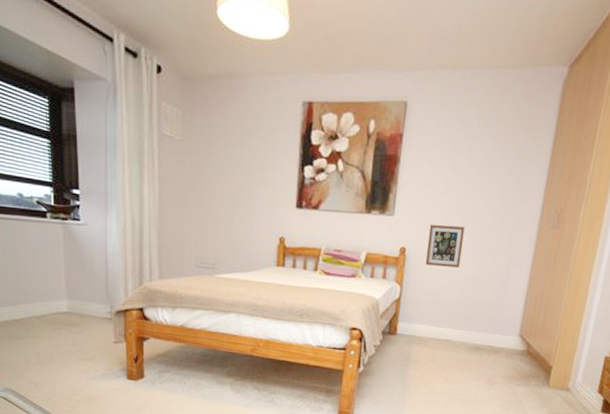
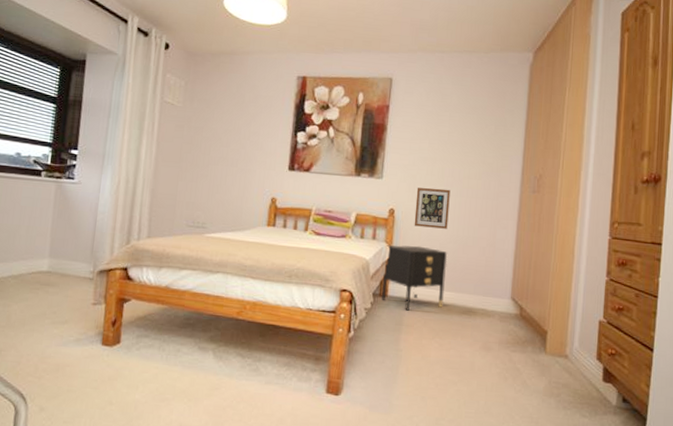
nightstand: none [391,284,458,348] -> present [382,245,448,311]

